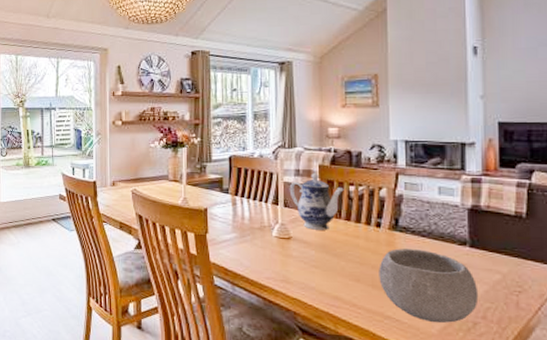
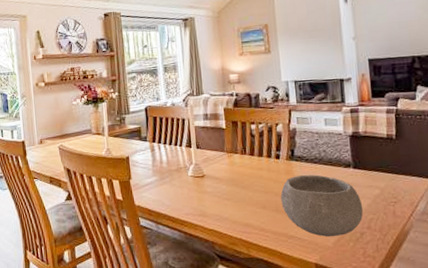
teapot: present [289,173,344,230] -> none [199,116,247,167]

